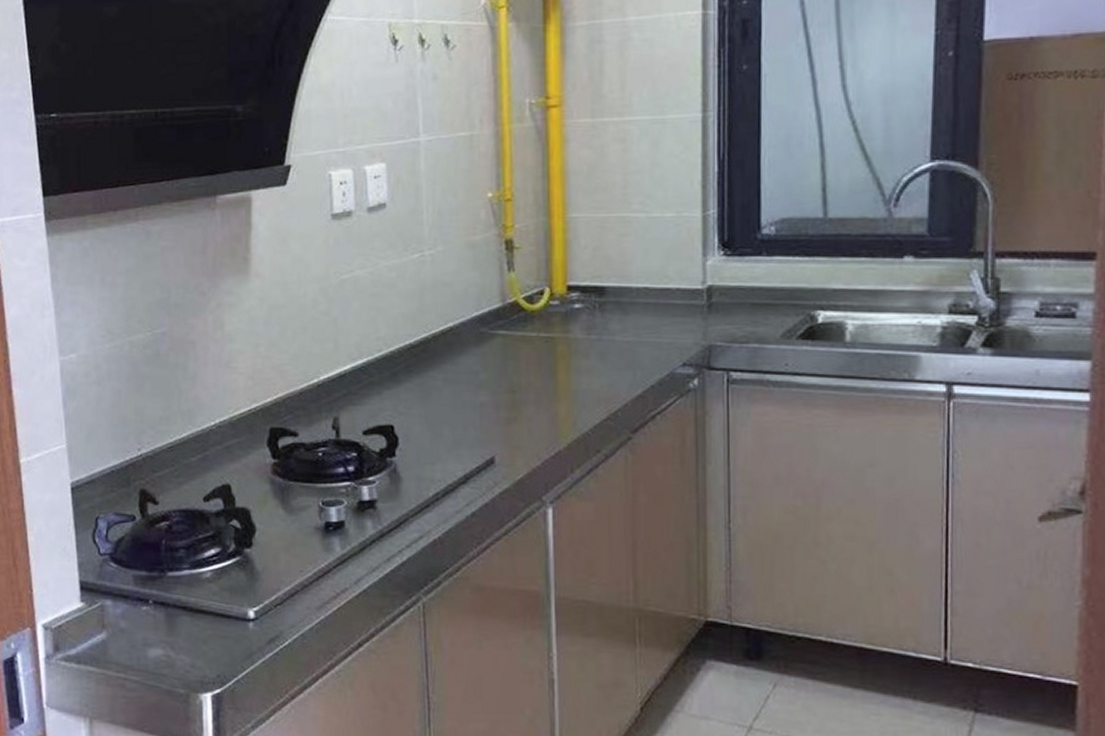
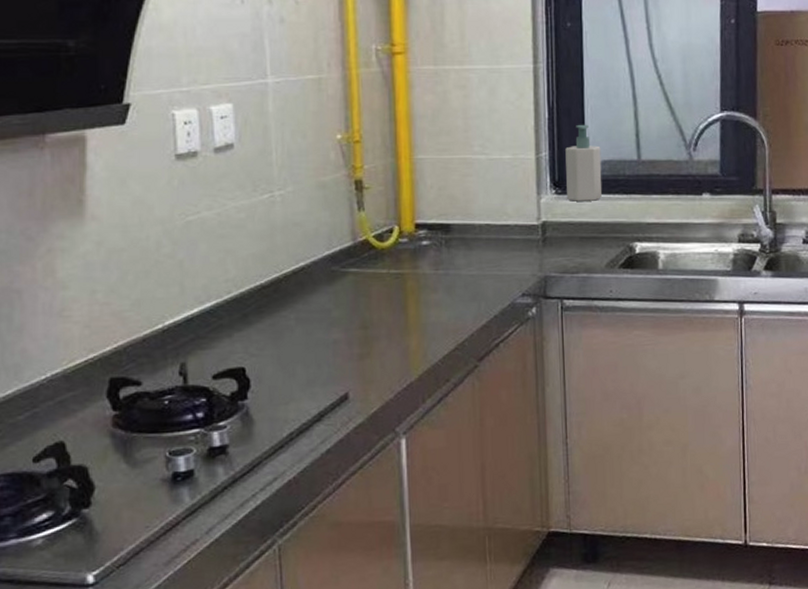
soap bottle: none [737,178,780,264] -> present [565,124,602,201]

